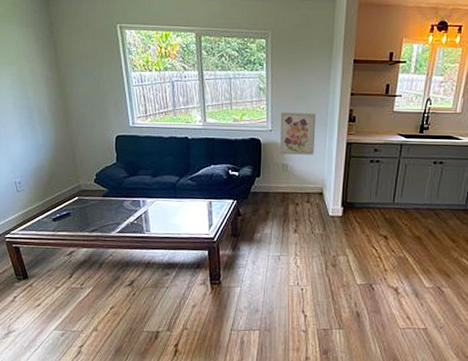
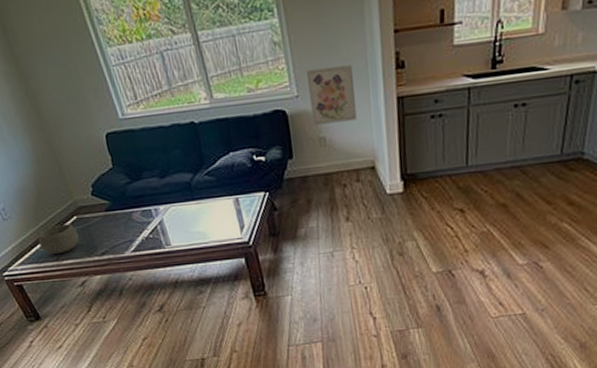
bowl: none [42,201,76,226] -> present [38,223,79,254]

